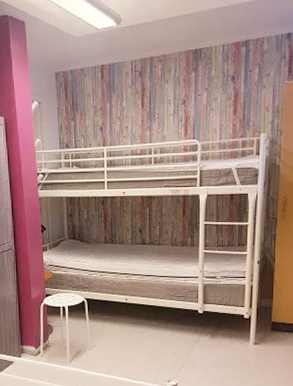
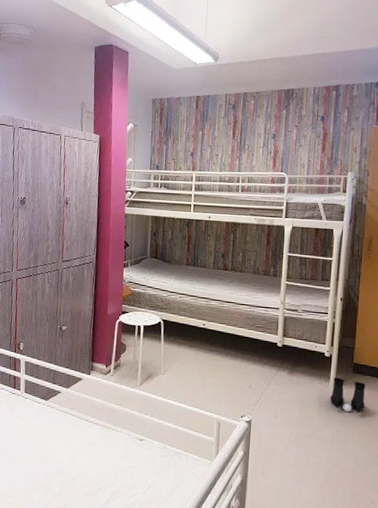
boots: none [250,337,284,368] -> present [330,377,366,412]

